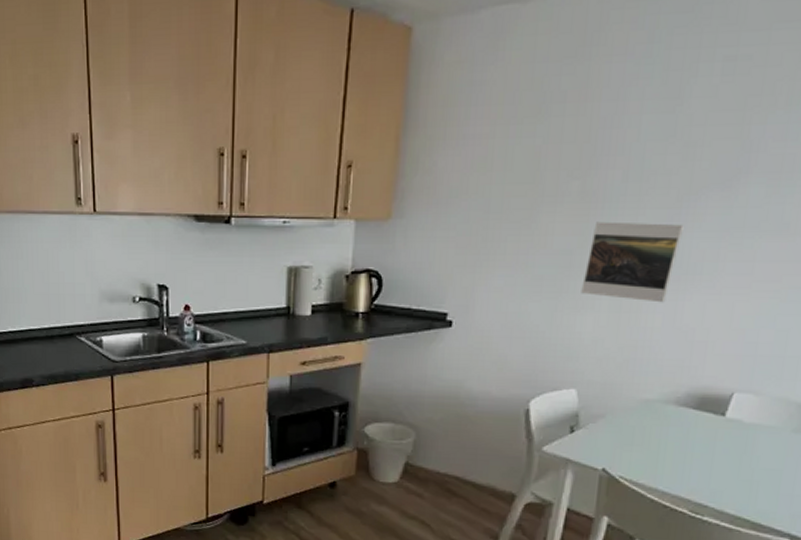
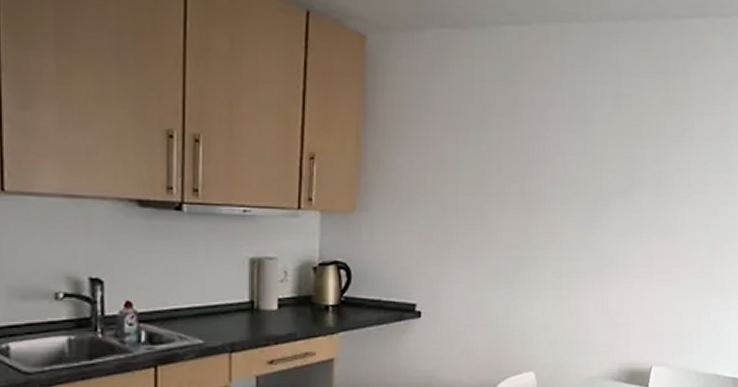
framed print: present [581,221,684,303] -> none [529,220,600,291]

